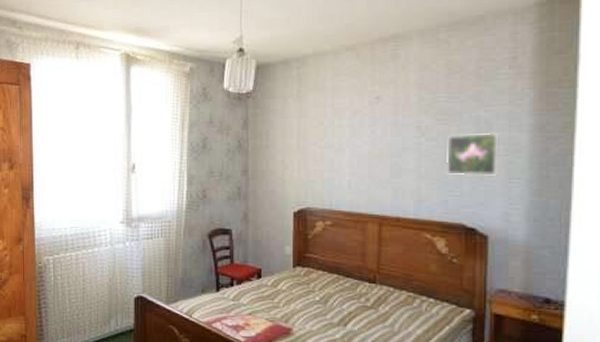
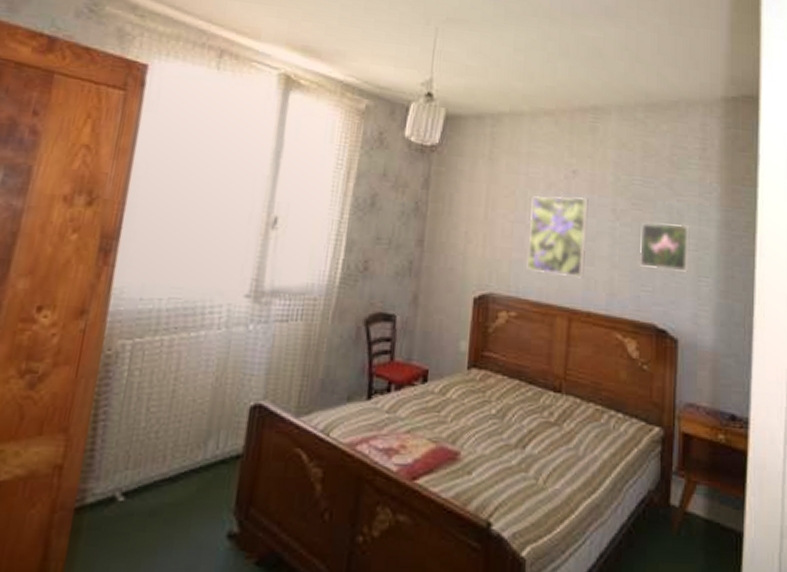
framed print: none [337,118,393,190] -> present [526,196,589,278]

